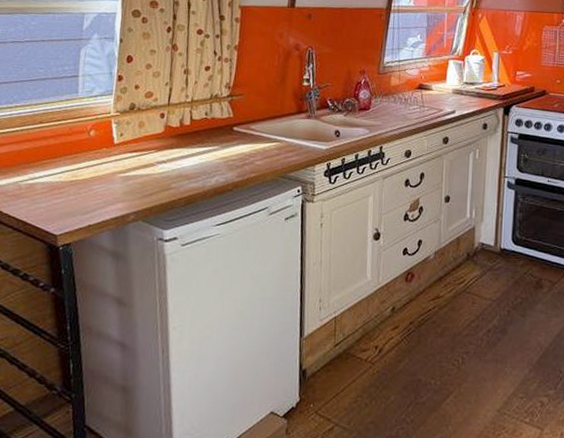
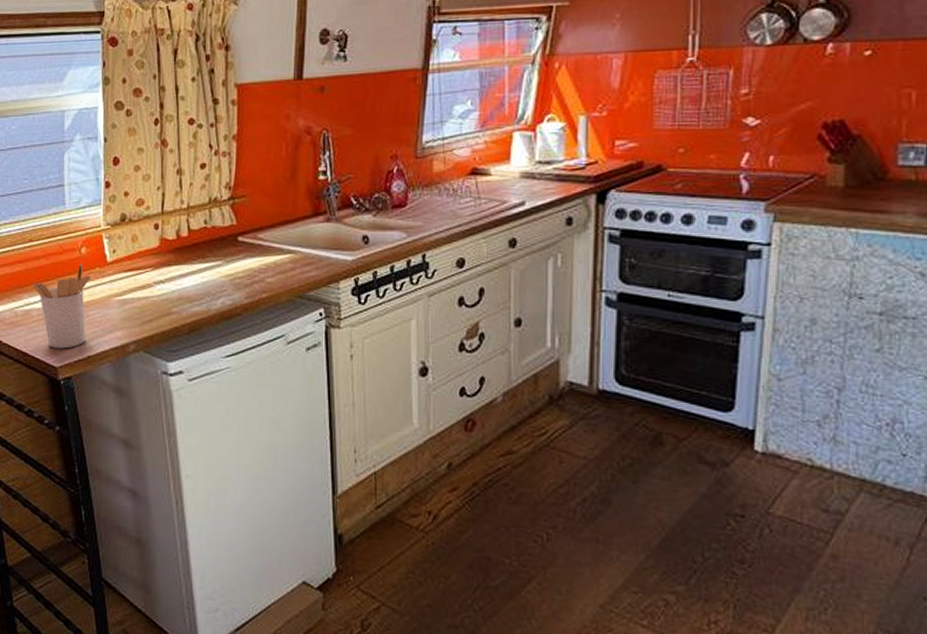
utensil holder: none [39,143,97,219] -> present [32,263,91,349]

